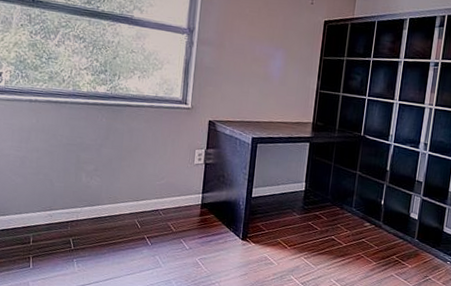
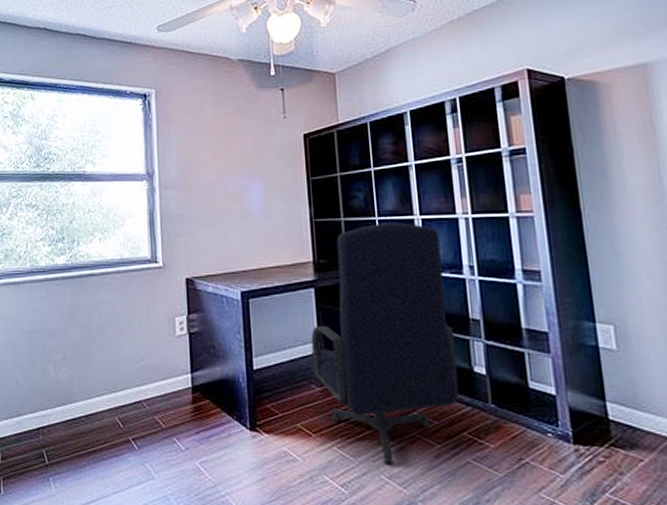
office chair: none [295,101,409,272] -> present [309,222,459,464]

